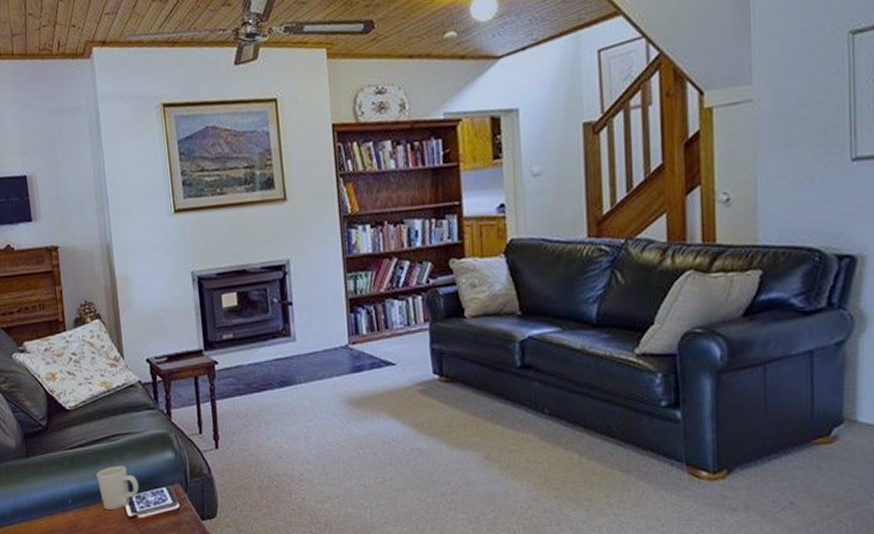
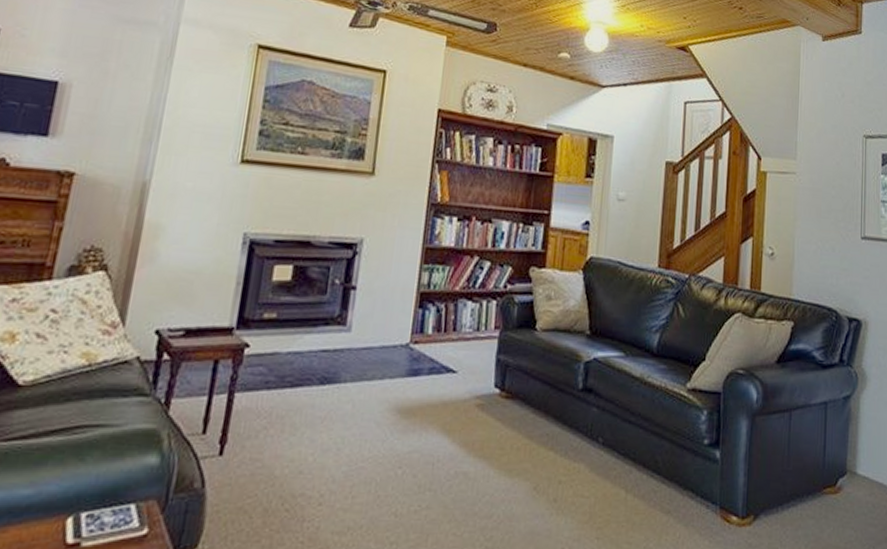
mug: present [96,466,139,511] -> none [31,470,97,534]

